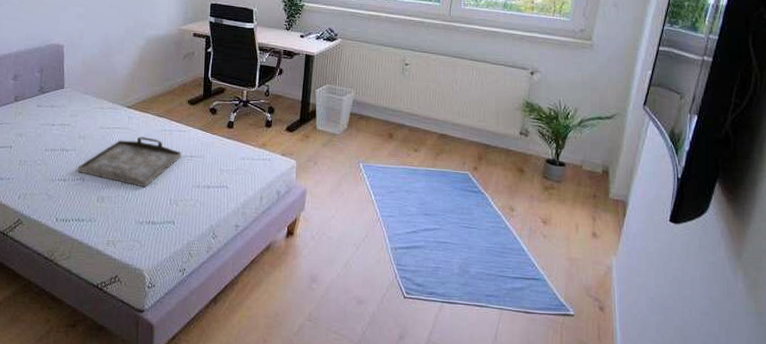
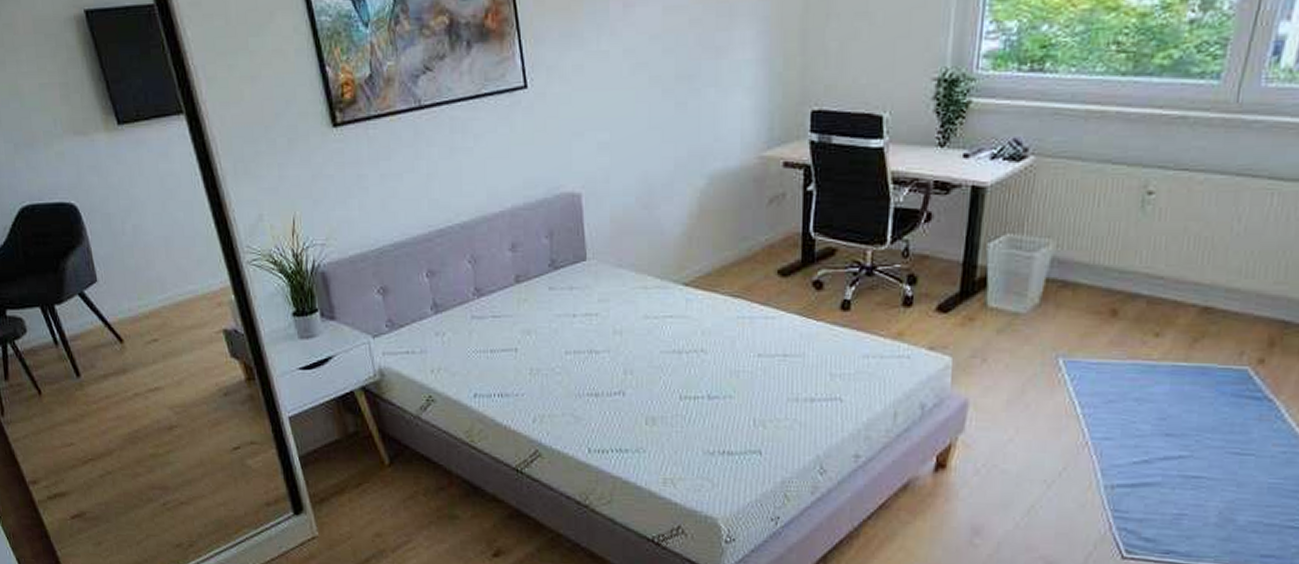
serving tray: present [78,137,181,188] -> none [615,328,769,403]

